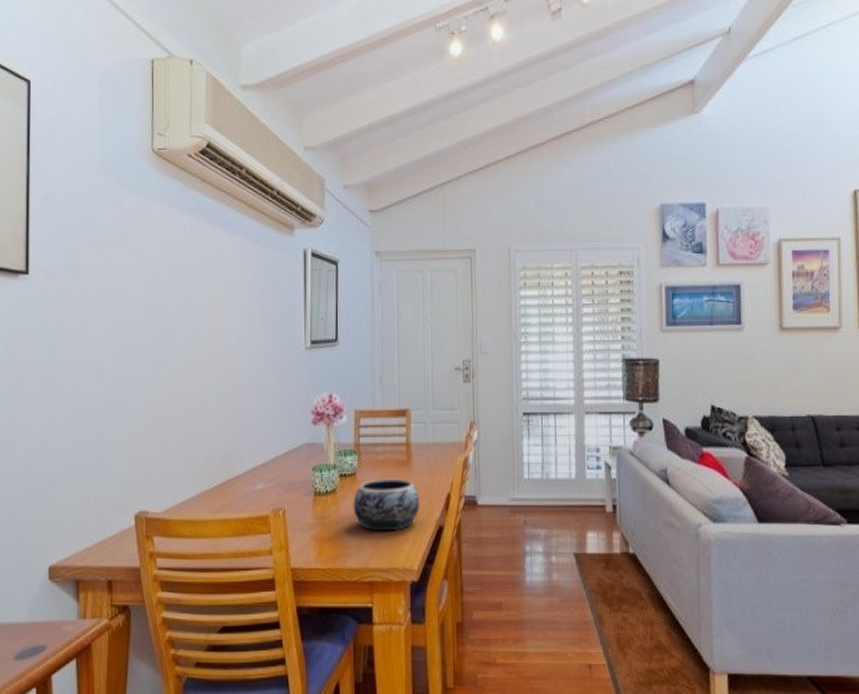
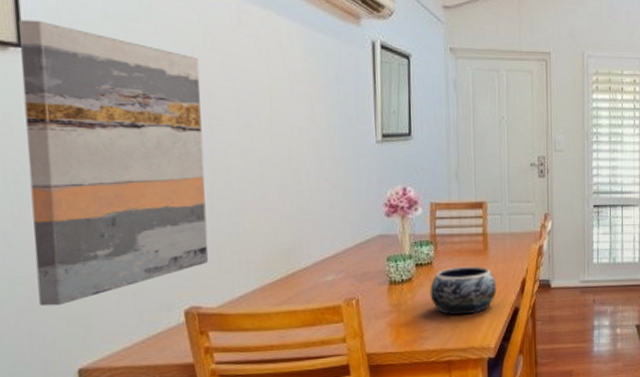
wall art: none [25,250,158,505] -> present [19,20,209,306]

